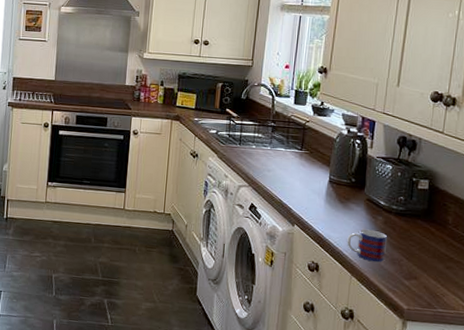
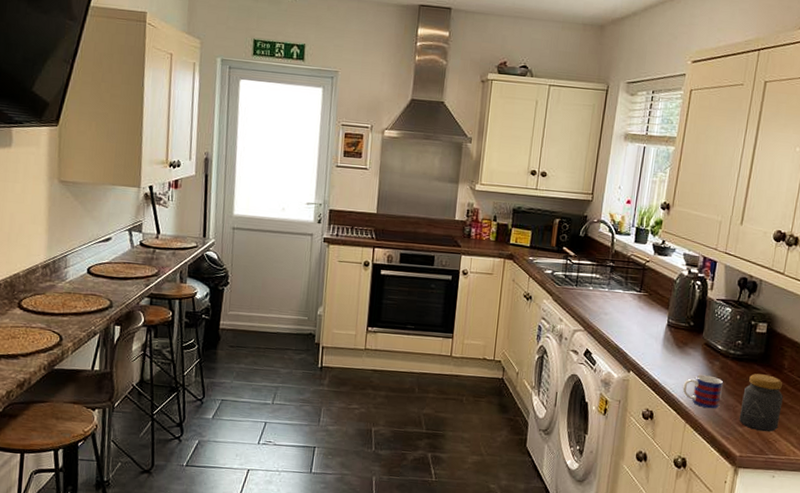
jar: none [405,228,449,286] -> present [739,373,783,432]

